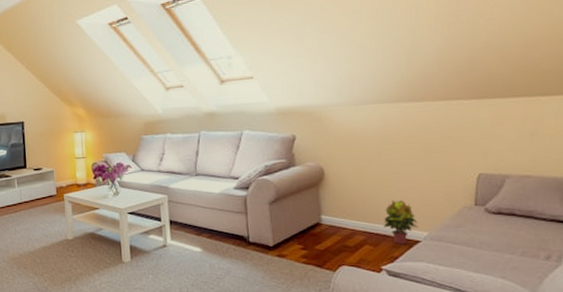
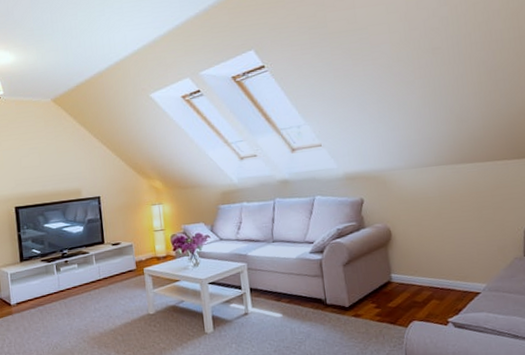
potted plant: present [383,199,418,244] -> none [447,254,478,297]

